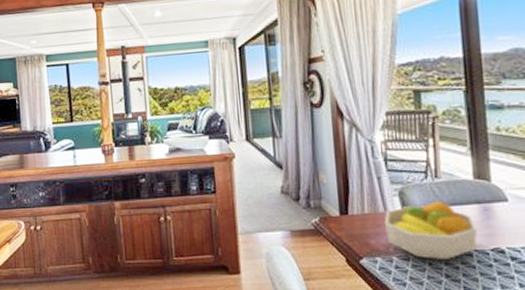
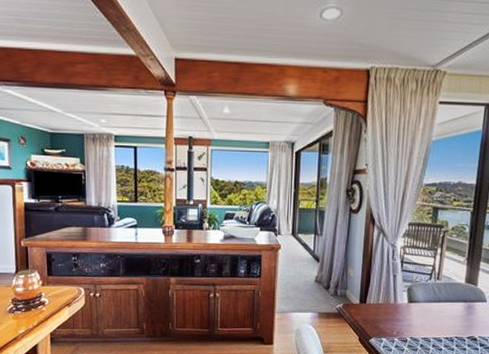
fruit bowl: present [384,201,478,261] -> none [392,298,461,343]

